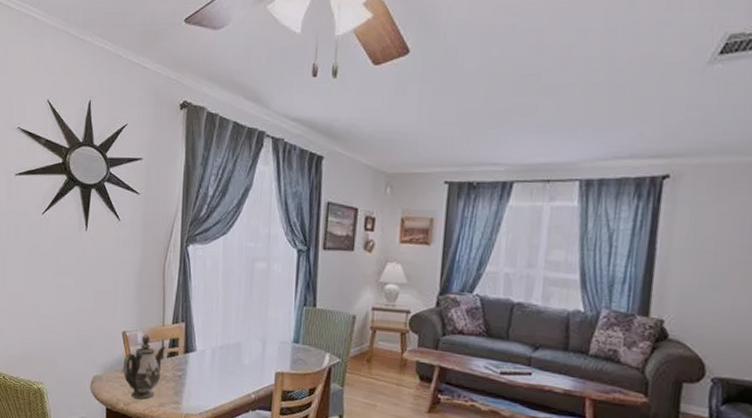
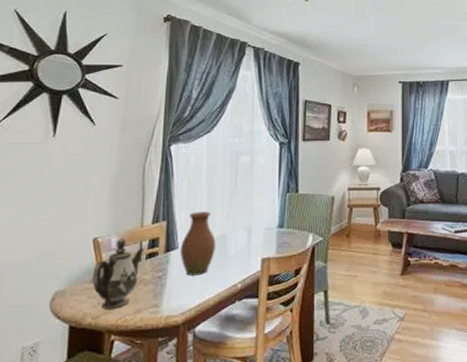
vase: none [198,316,231,380] -> present [180,211,216,276]

